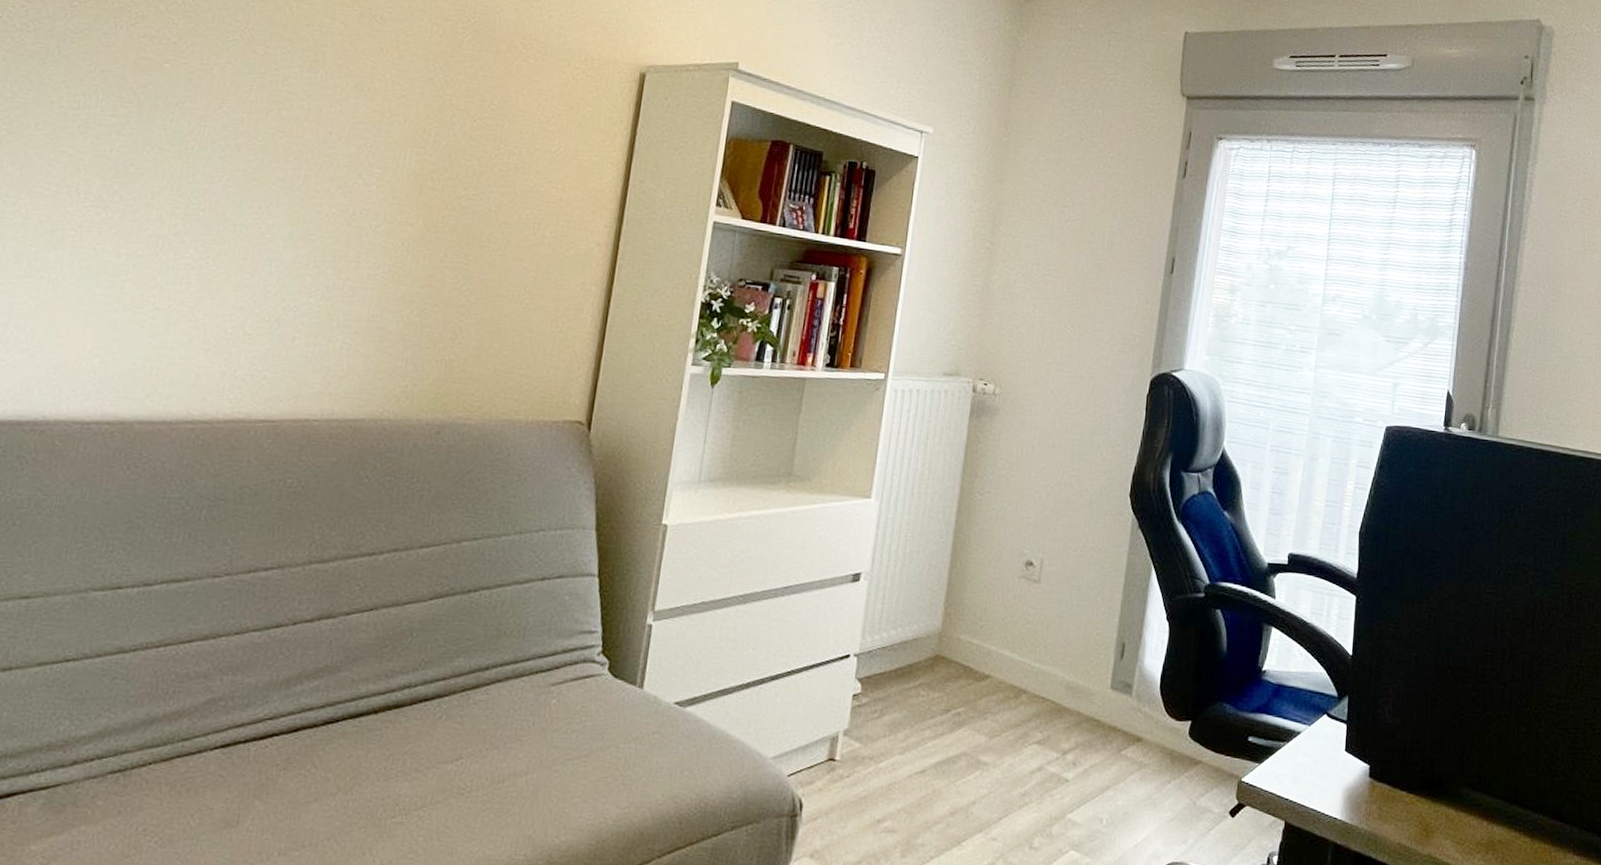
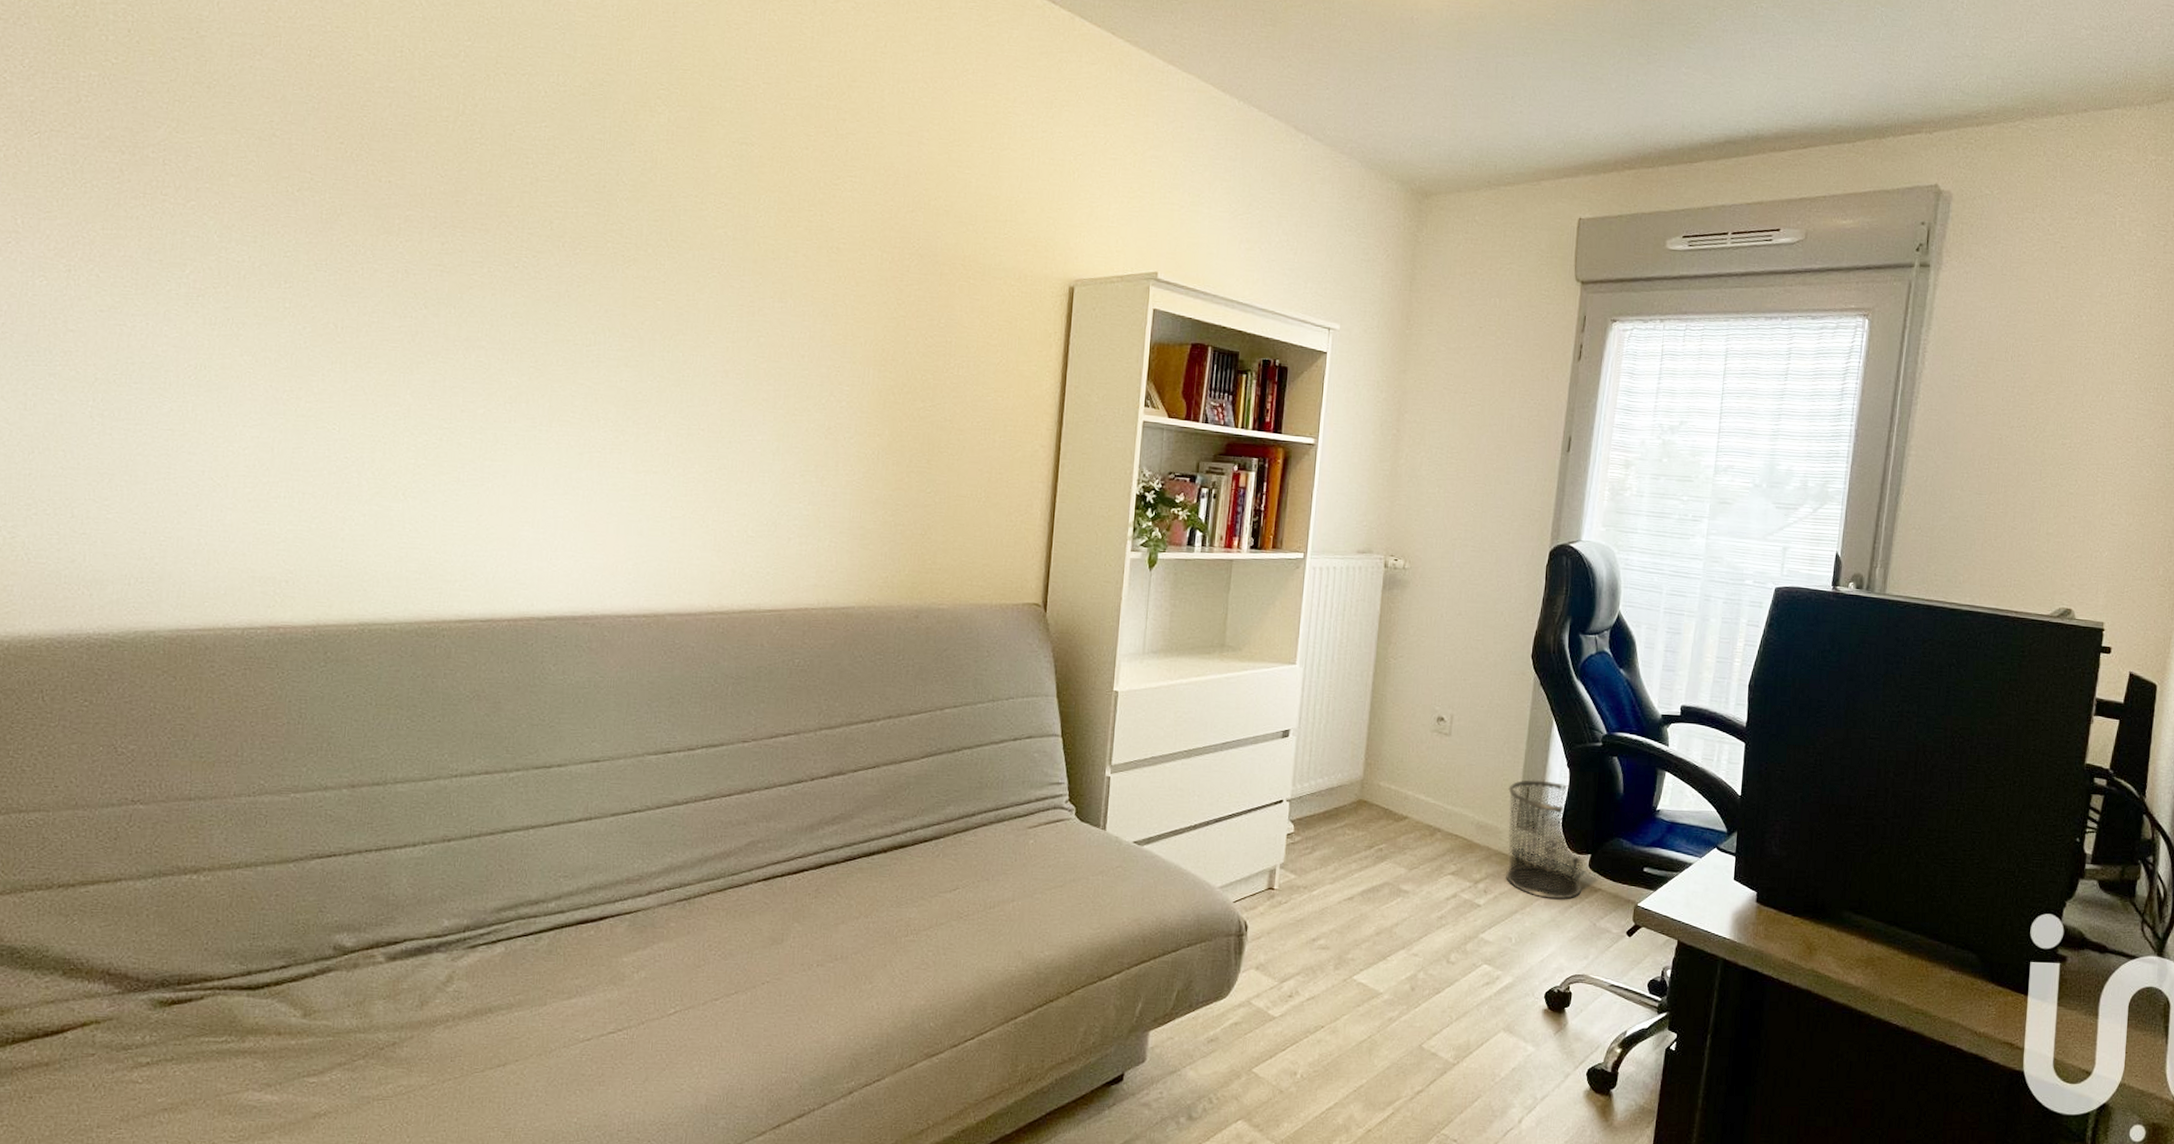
waste bin: none [1097,634,1185,774] -> present [1506,780,1586,900]

